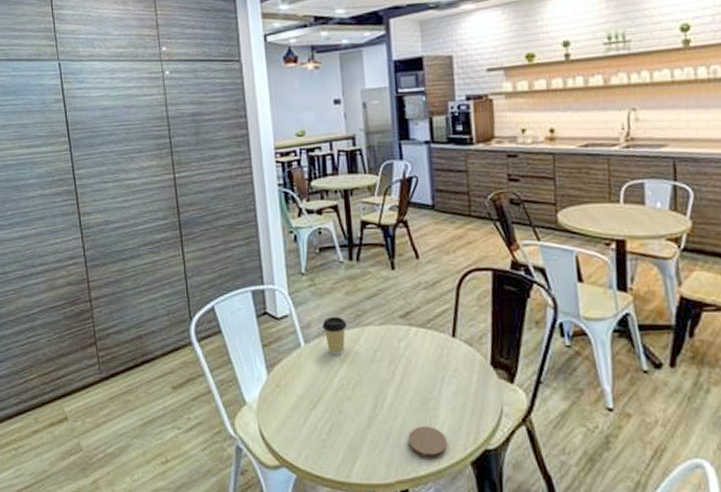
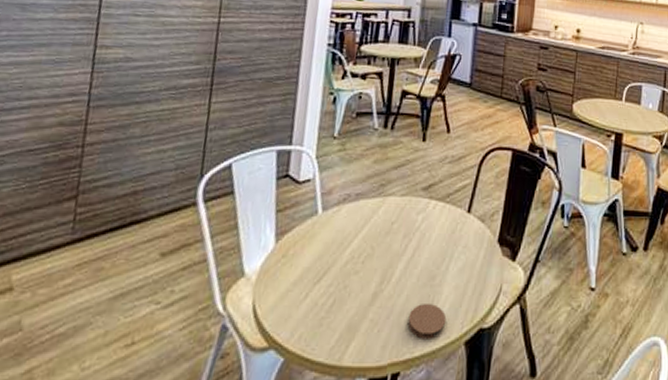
coffee cup: present [322,316,347,356] -> none [343,183,370,226]

